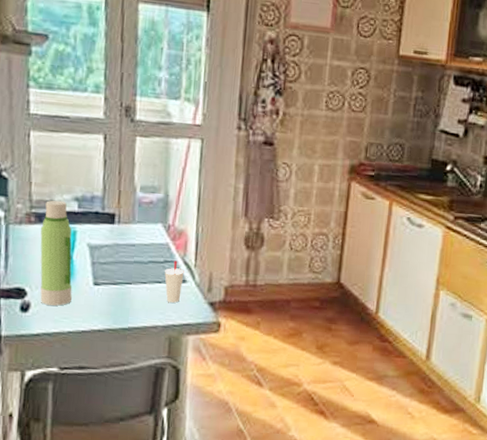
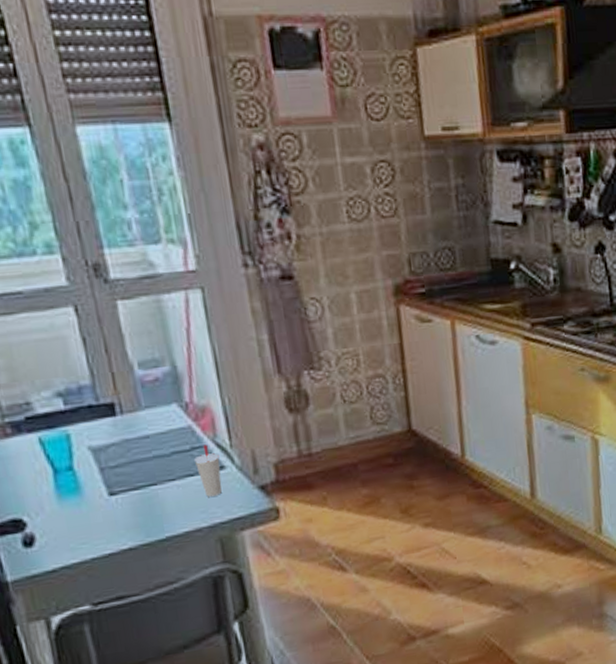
water bottle: present [40,200,73,306] -> none [20,400,86,533]

